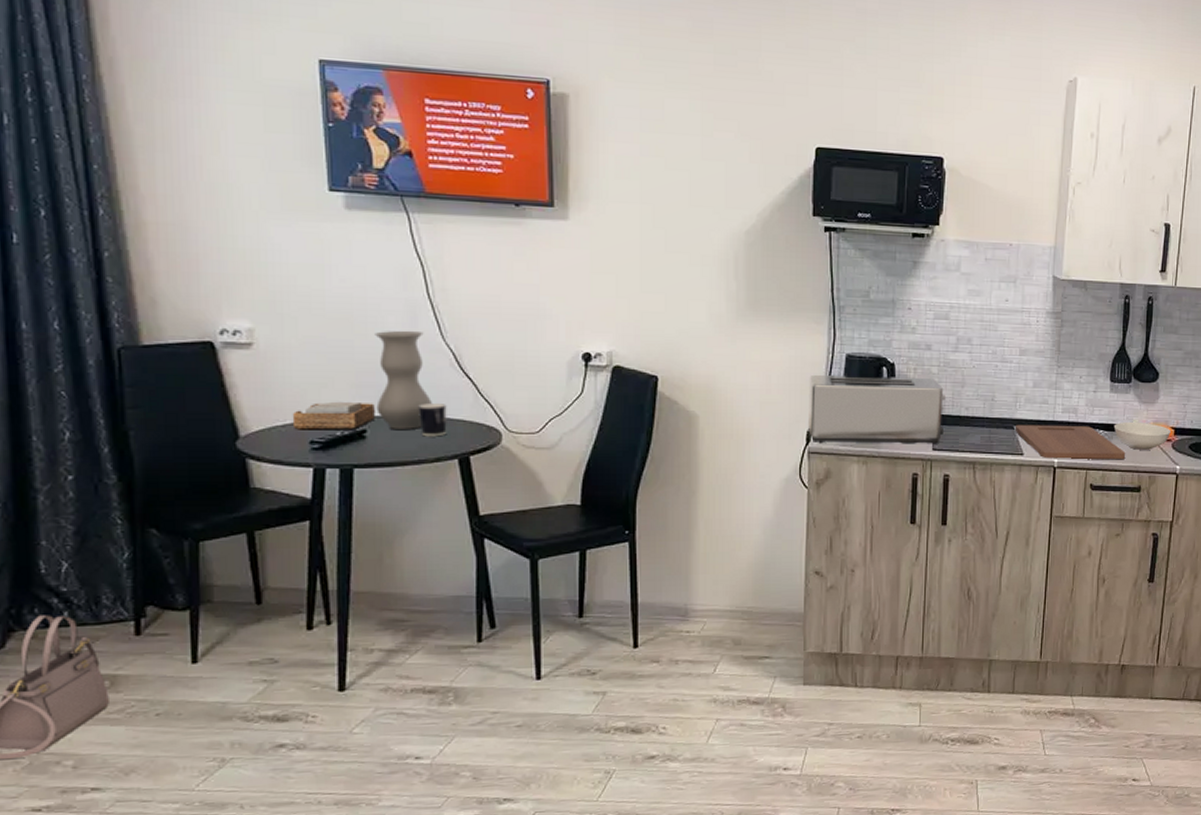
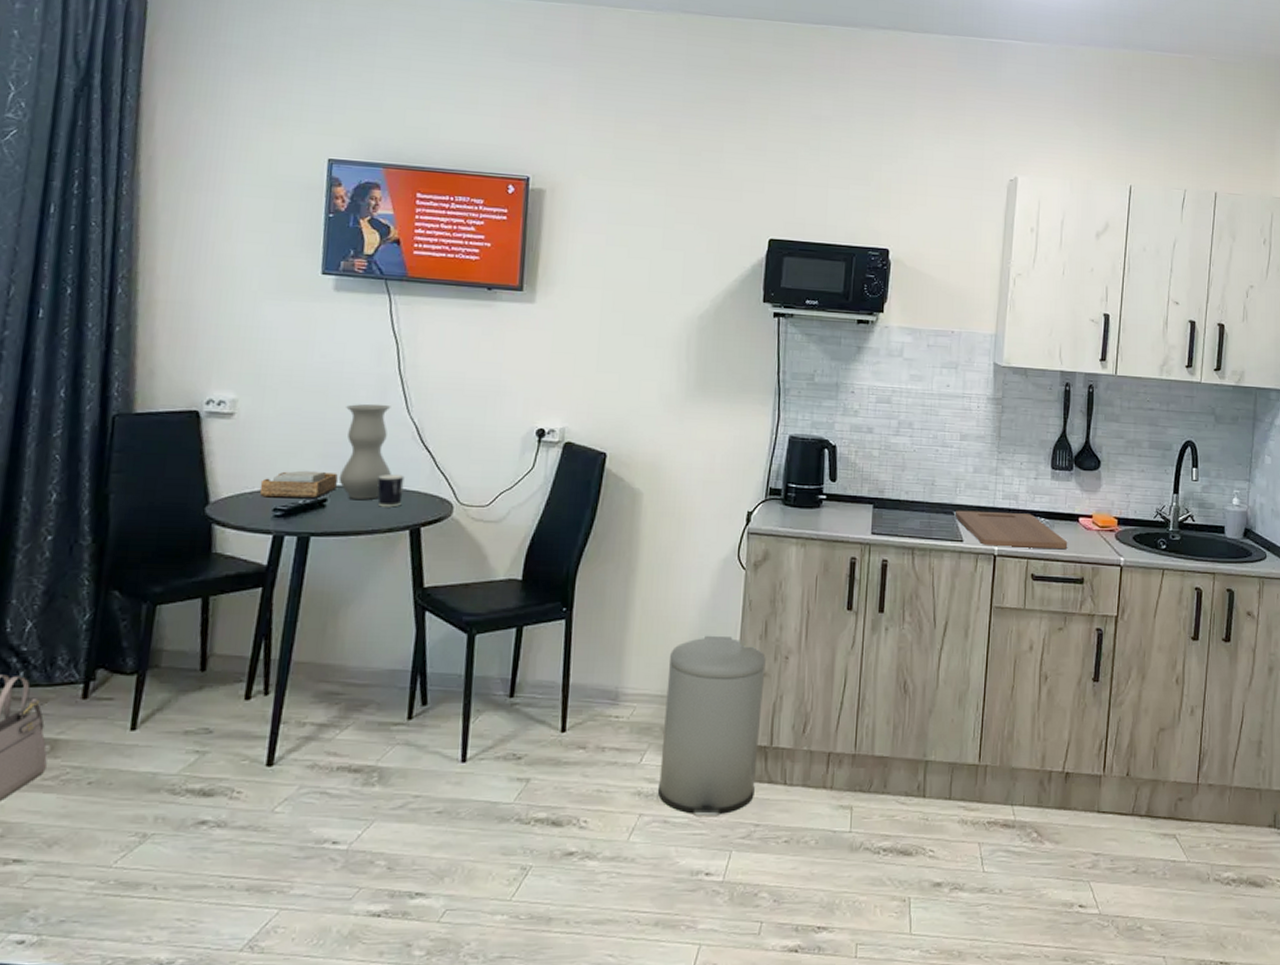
pedal bin: none [734,552,832,720] -> present [658,635,766,817]
toaster: present [807,374,945,444] -> none [747,454,886,528]
bowl: present [1113,421,1171,450] -> none [1055,510,1114,540]

